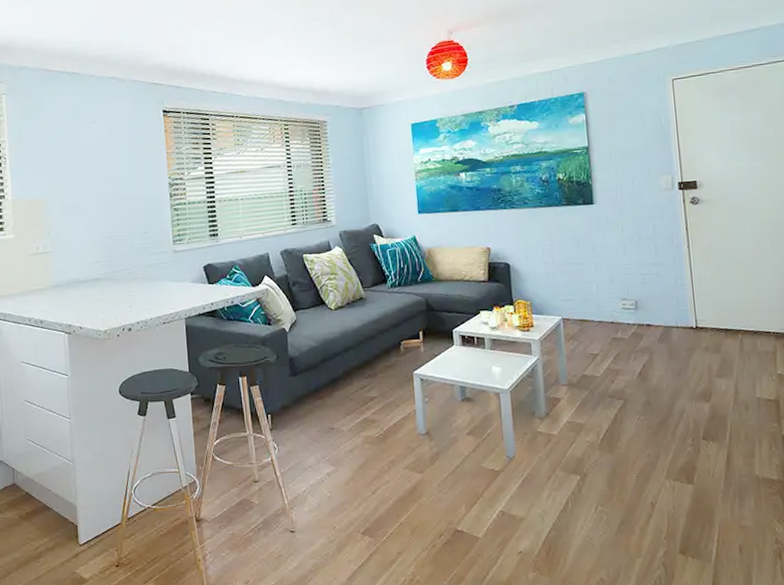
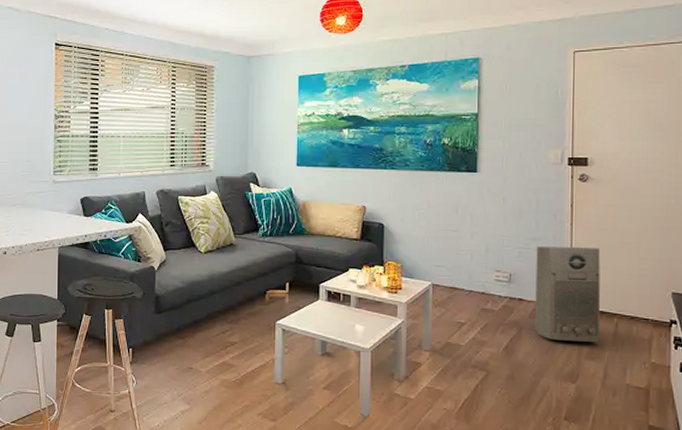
air purifier: none [658,267,728,362] -> present [535,245,601,342]

